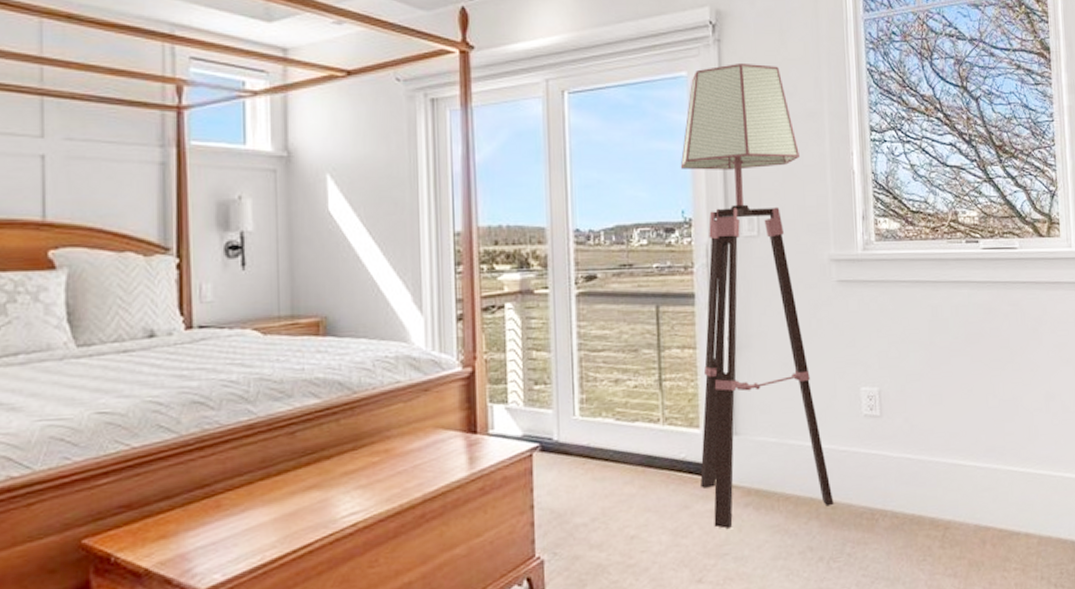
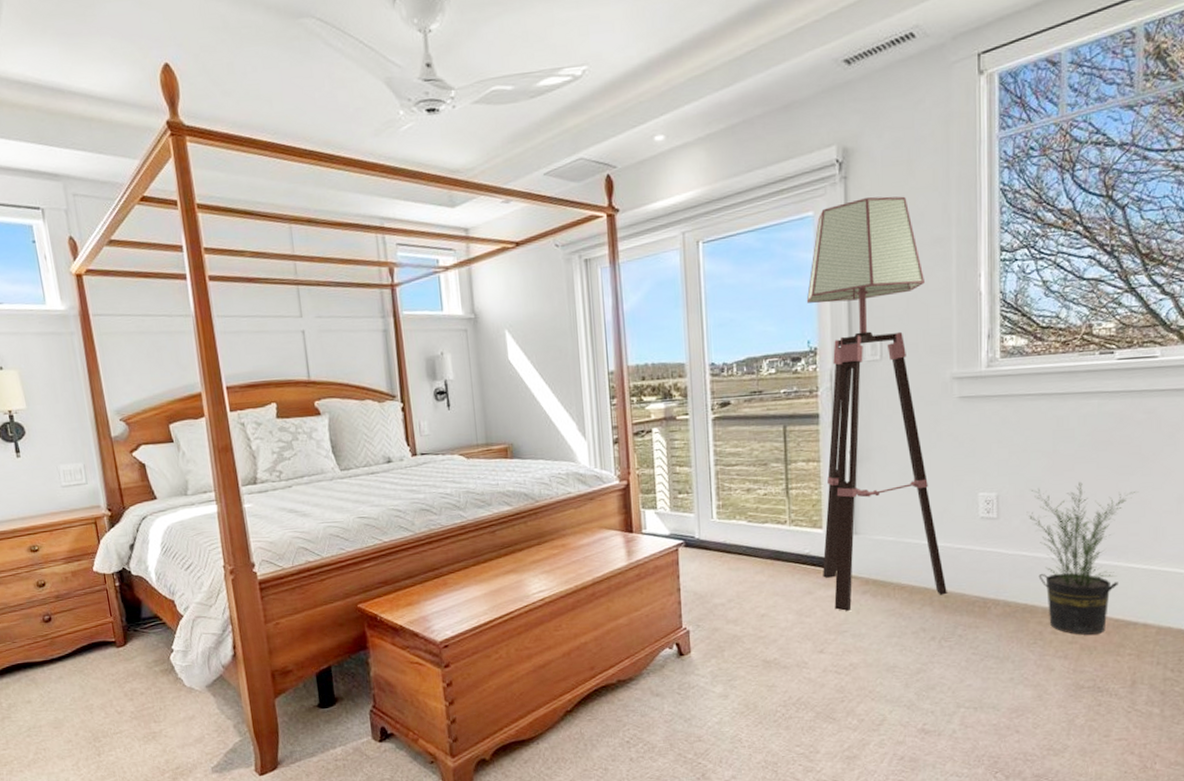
potted plant: none [908,376,1010,549] -> present [1026,481,1138,635]

